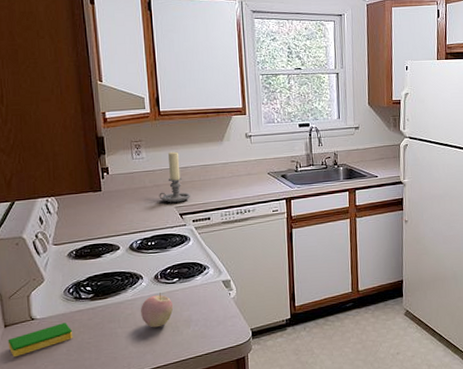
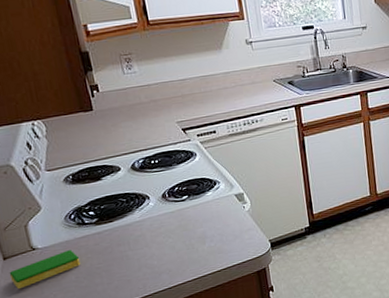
apple: present [141,292,174,328] -> none [150,211,186,248]
candle holder: present [159,151,191,203] -> none [157,63,193,119]

